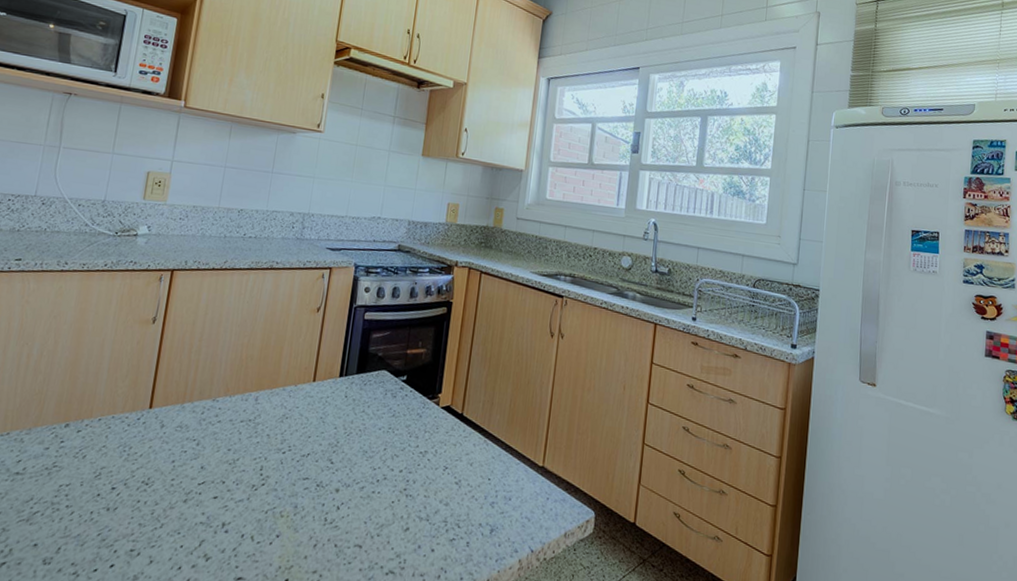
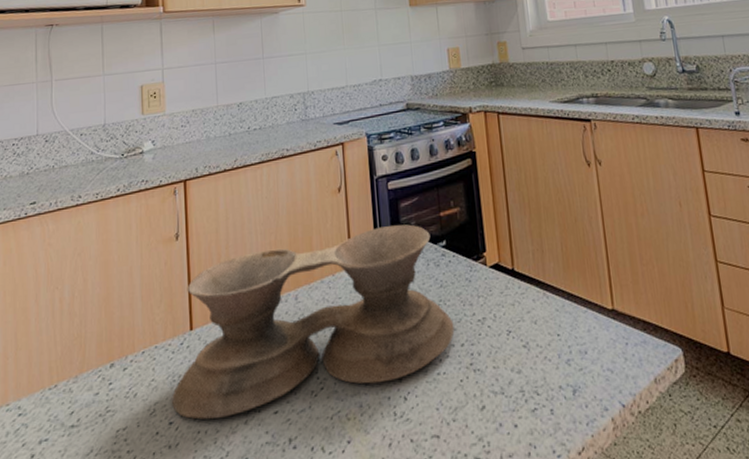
bowl: none [118,349,398,493] -> present [172,224,455,419]

